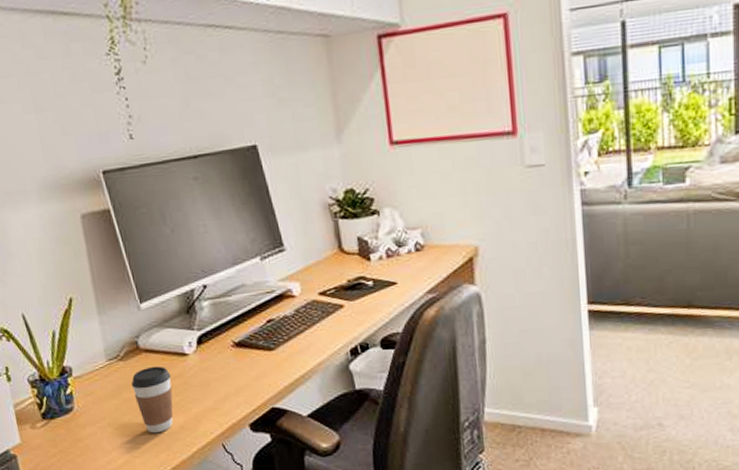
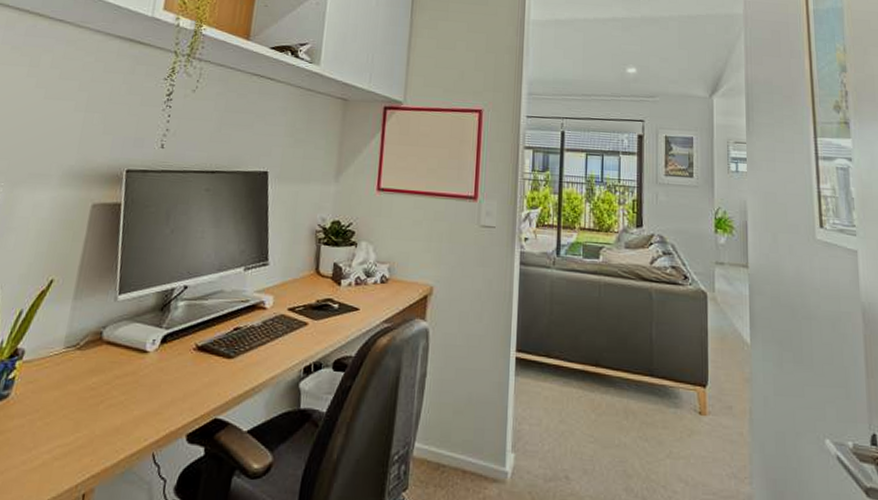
coffee cup: present [131,366,174,434] -> none [78,359,125,434]

